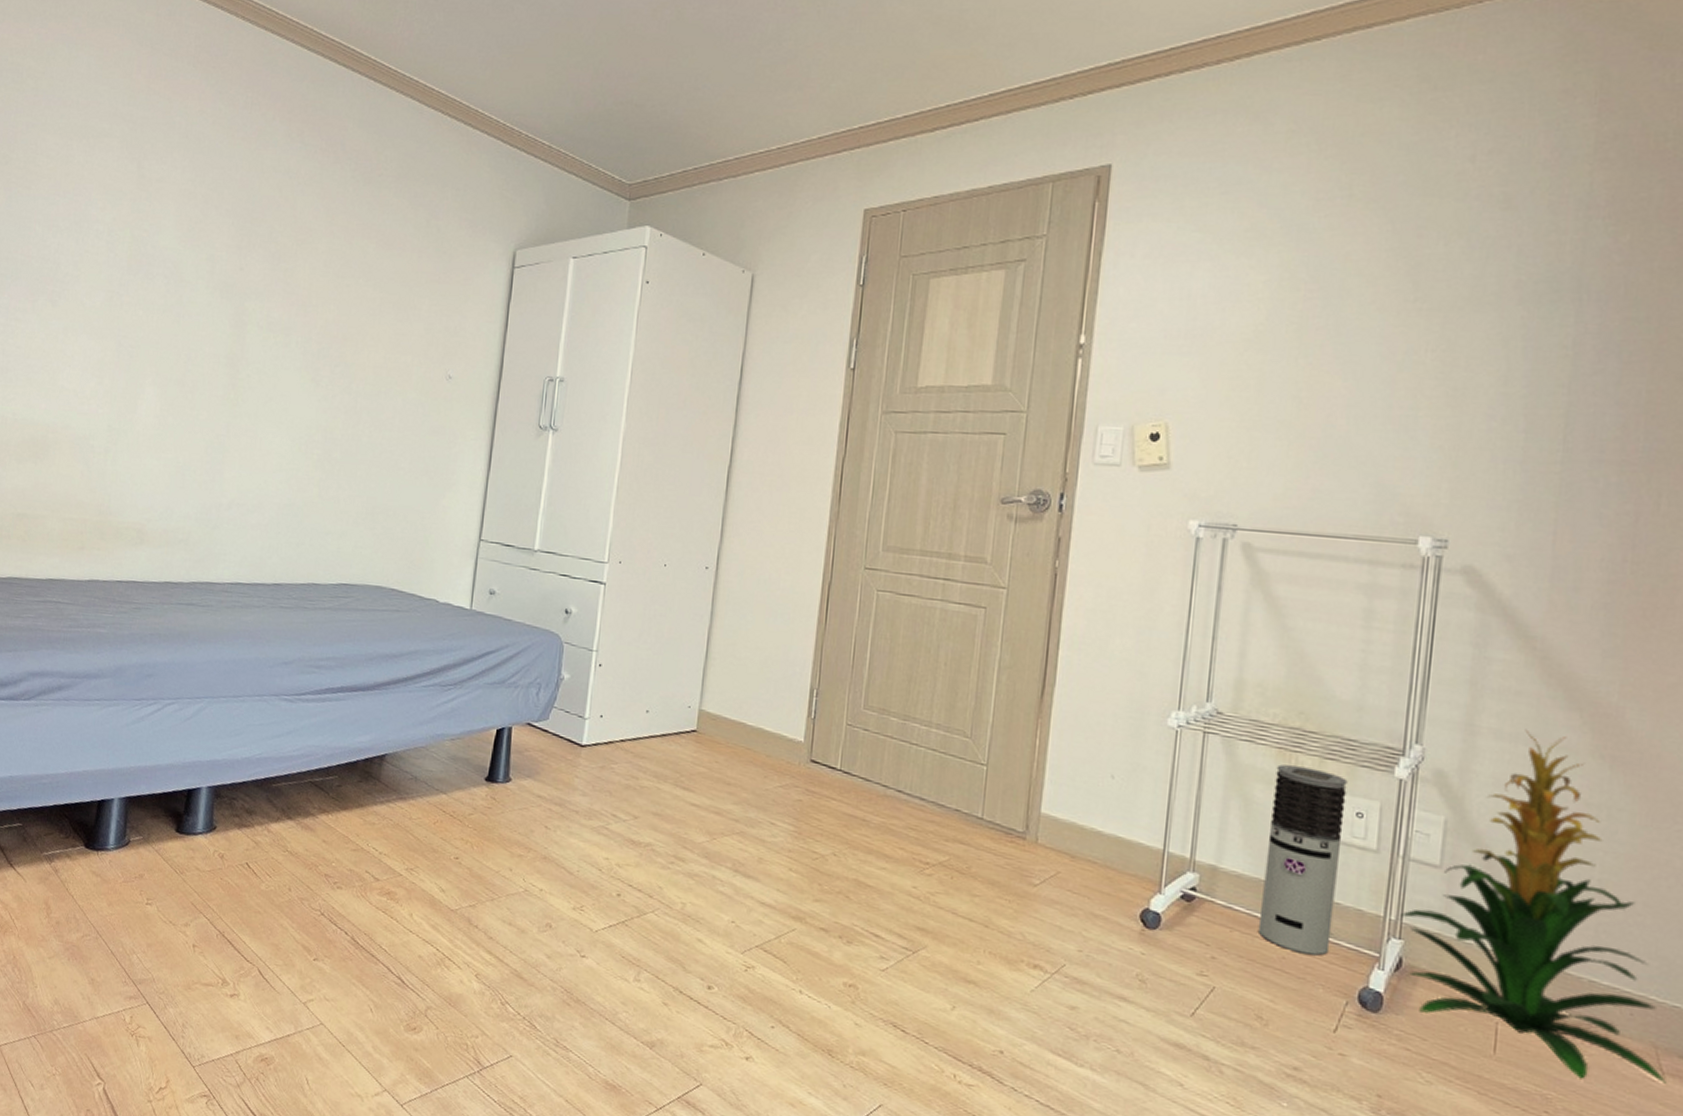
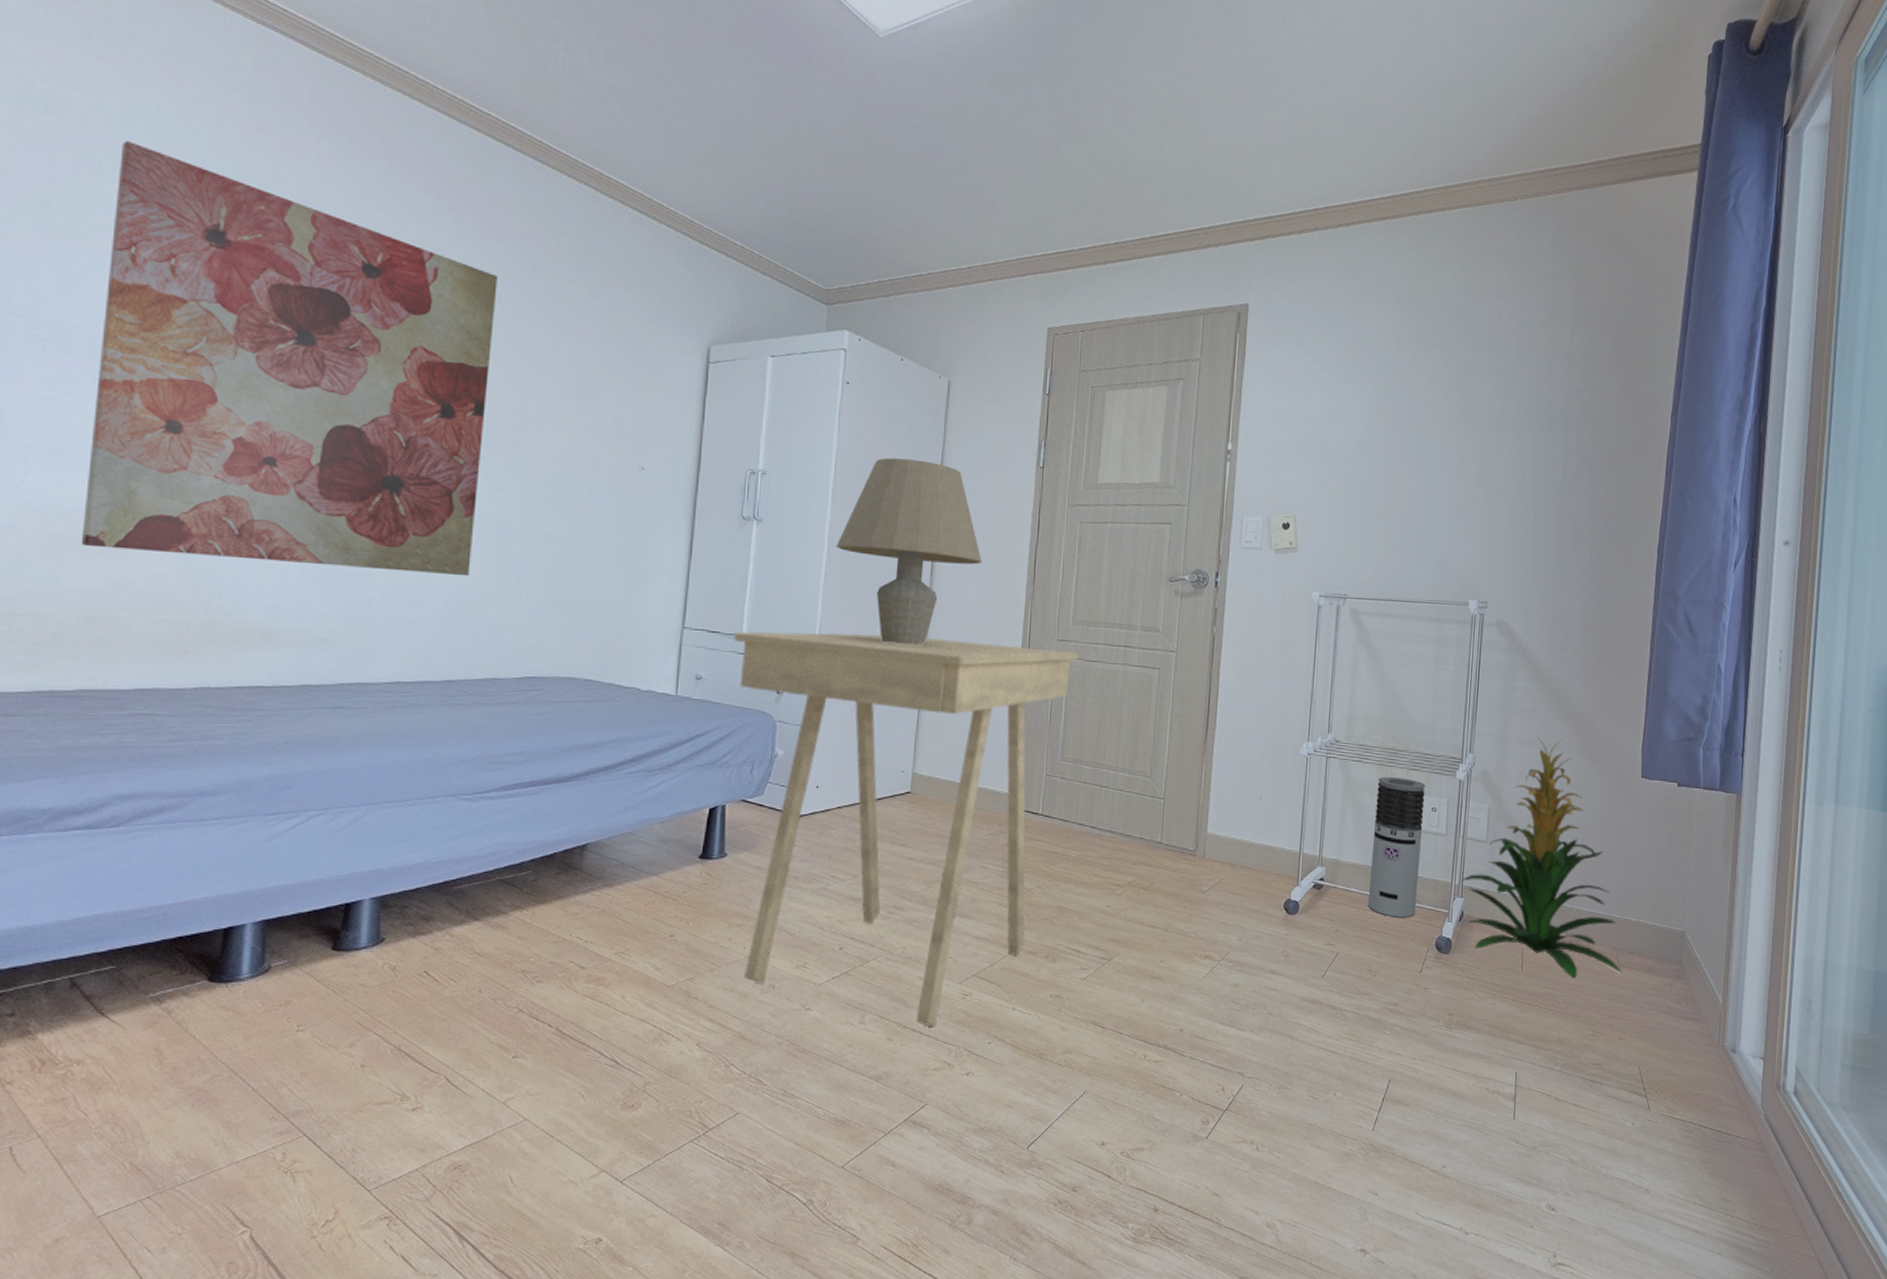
wall art: none [17,99,334,484] -> present [80,141,498,577]
side table: none [522,545,888,999] -> present [734,631,1078,1027]
table lamp: none [630,361,782,568] -> present [836,457,982,645]

